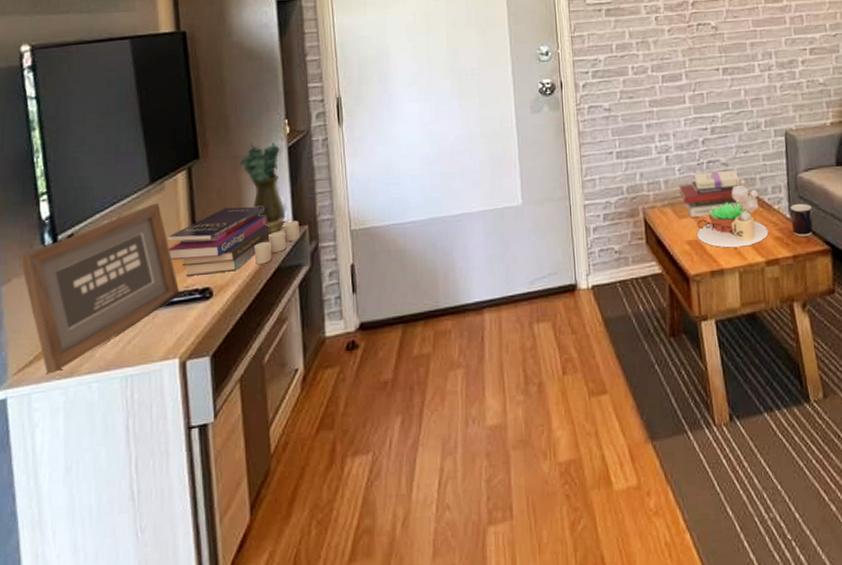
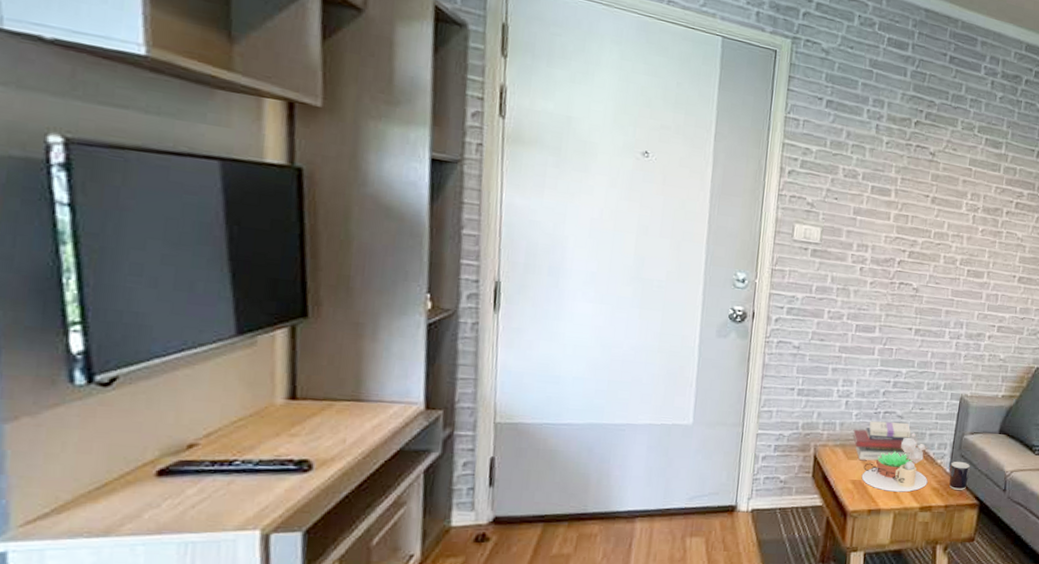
picture frame: present [19,202,180,374] -> none [33,358,268,531]
books: present [168,206,271,276] -> none [256,377,396,447]
vase: present [239,142,286,233] -> none [362,313,417,413]
candle: present [253,220,301,264] -> none [370,403,433,444]

